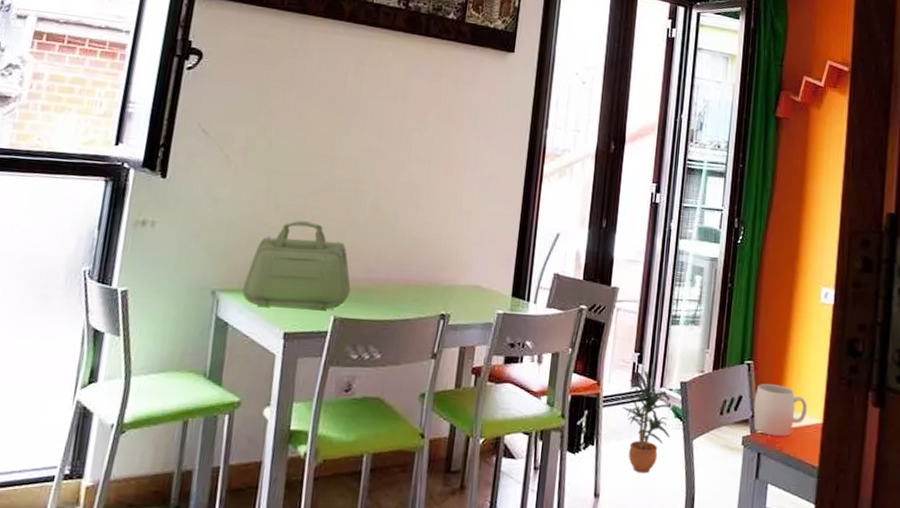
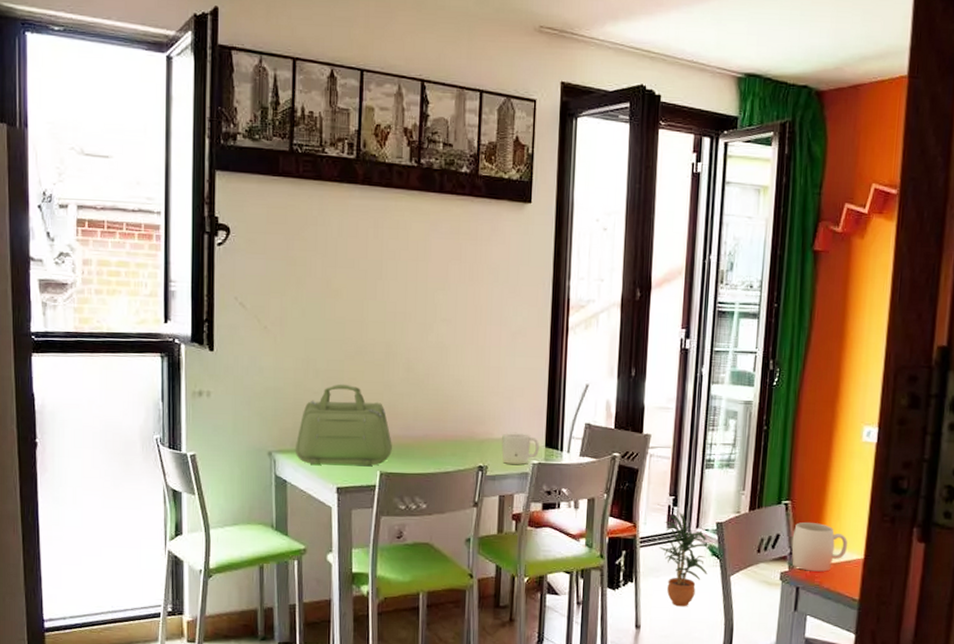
mug: none [466,280,506,314] -> present [501,433,539,465]

